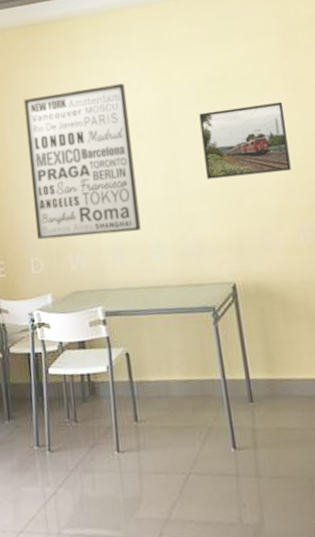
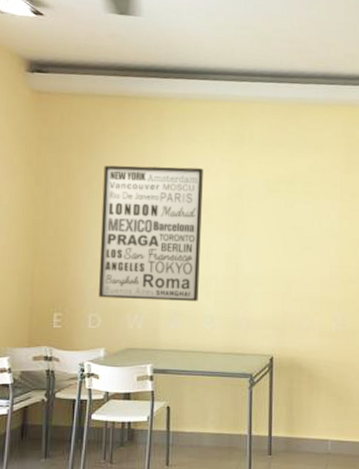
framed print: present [199,101,291,180] -> none [264,207,338,268]

